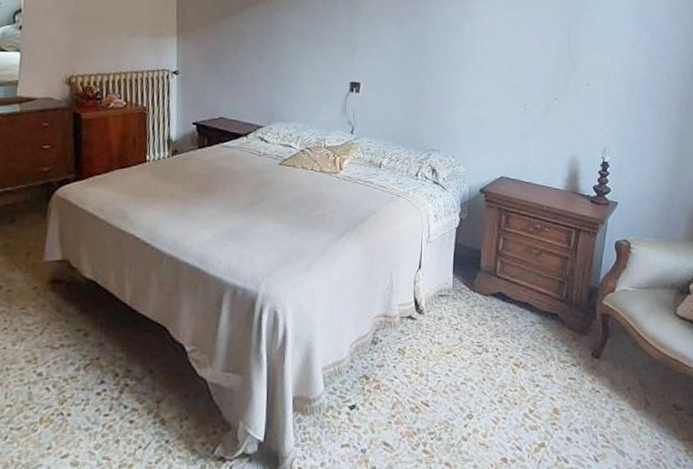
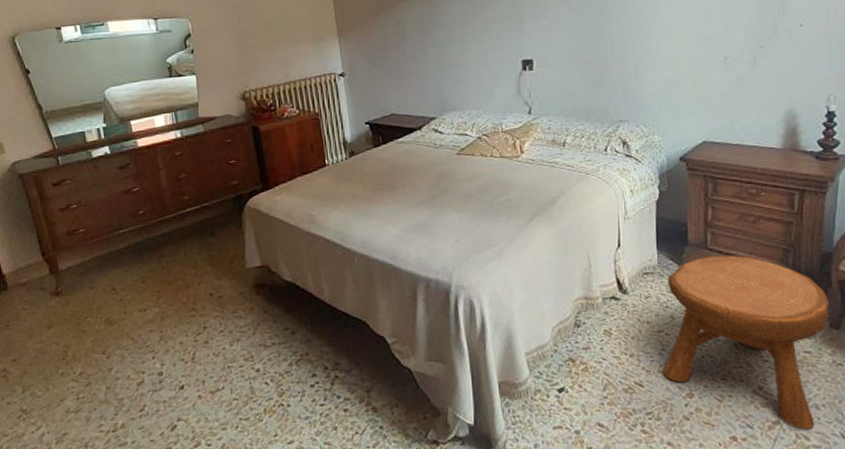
stool: none [448,282,594,453] -> present [663,255,830,430]

